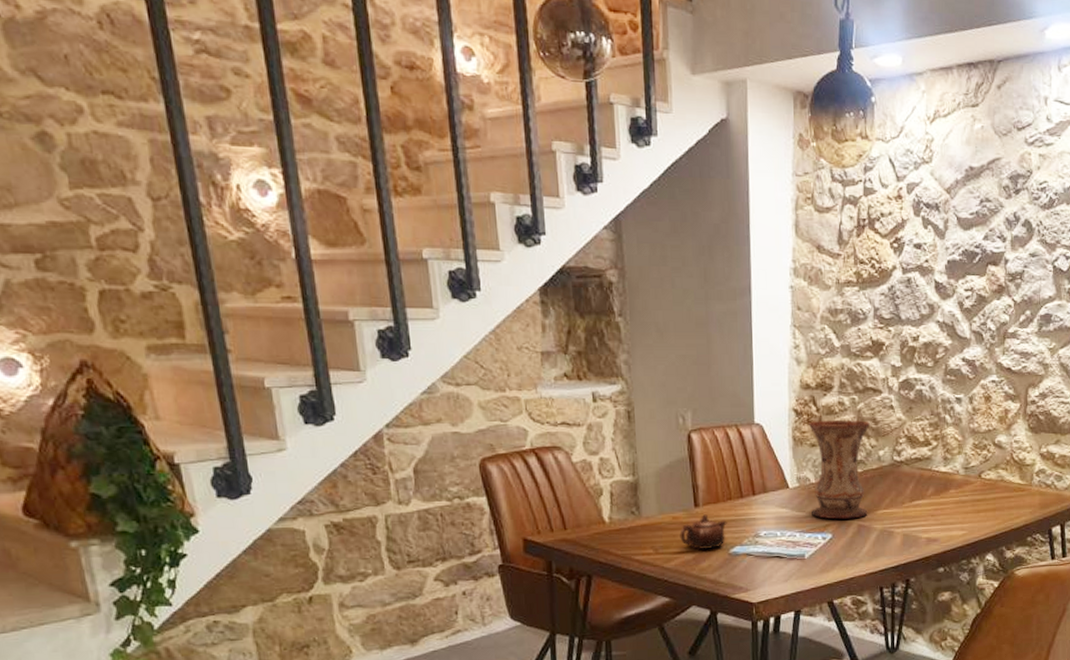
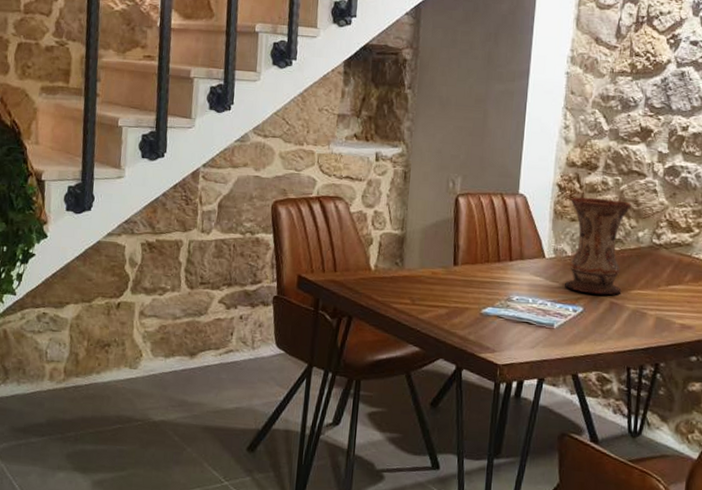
teapot: present [679,513,727,550] -> none [436,272,482,308]

